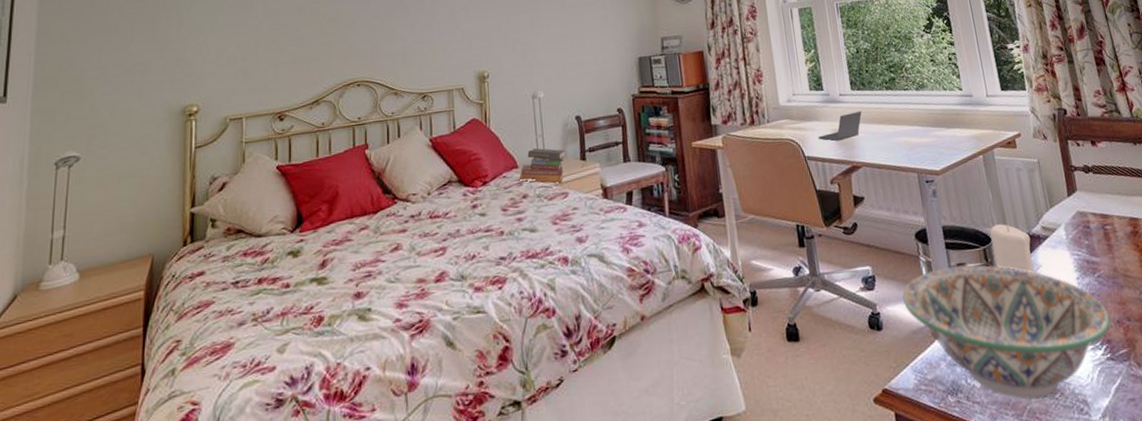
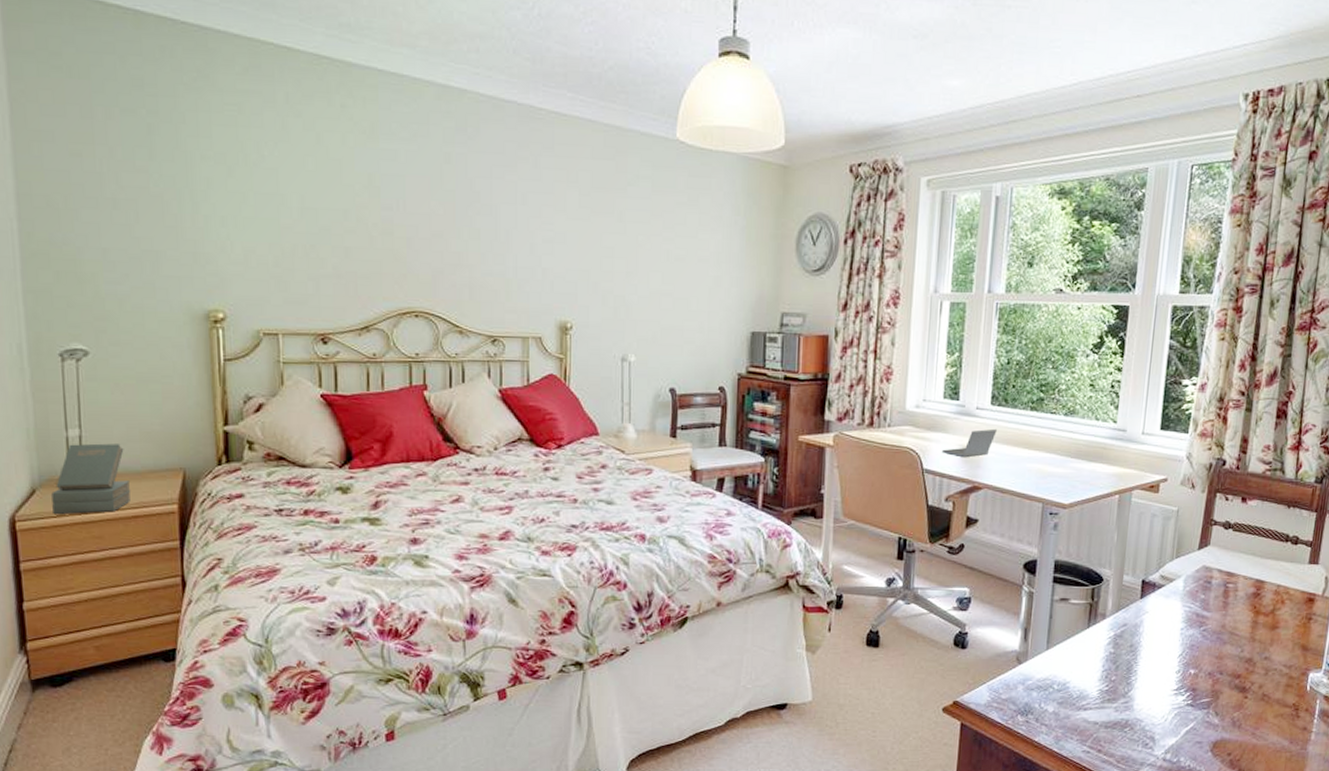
book: none [30,239,104,318] -> present [51,443,131,515]
books: present [519,148,566,183] -> none [600,417,654,458]
decorative bowl: present [902,265,1112,399] -> none [995,599,1203,730]
candle: present [990,223,1034,273] -> none [1101,566,1145,618]

